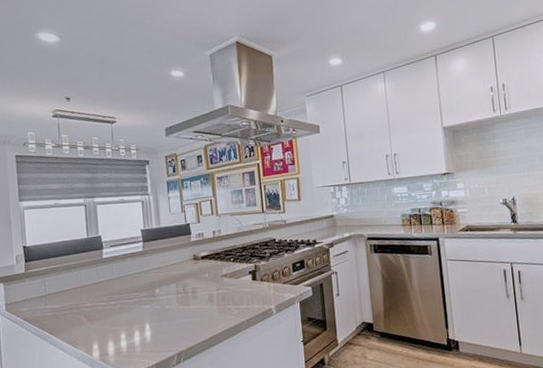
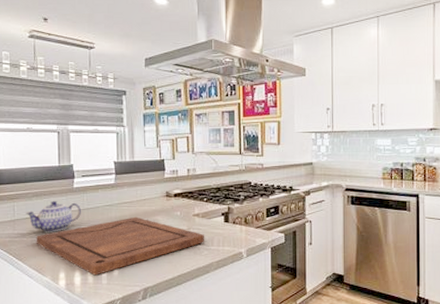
teapot: none [57,272,111,305] -> present [26,200,81,232]
cutting board: none [69,282,234,344] -> present [37,216,204,276]

